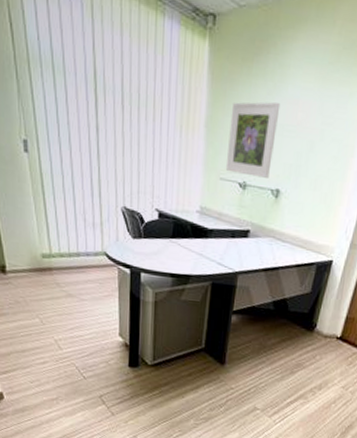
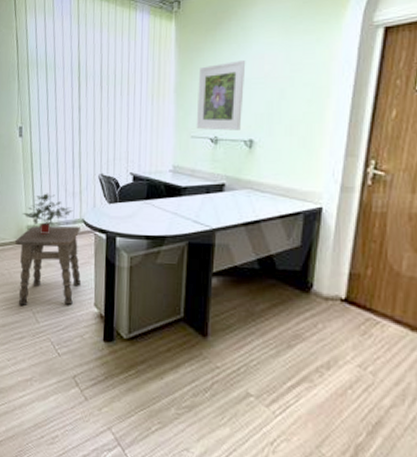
side table: none [30,254,105,335] -> present [15,225,82,307]
potted plant: none [35,220,94,265] -> present [22,193,73,235]

